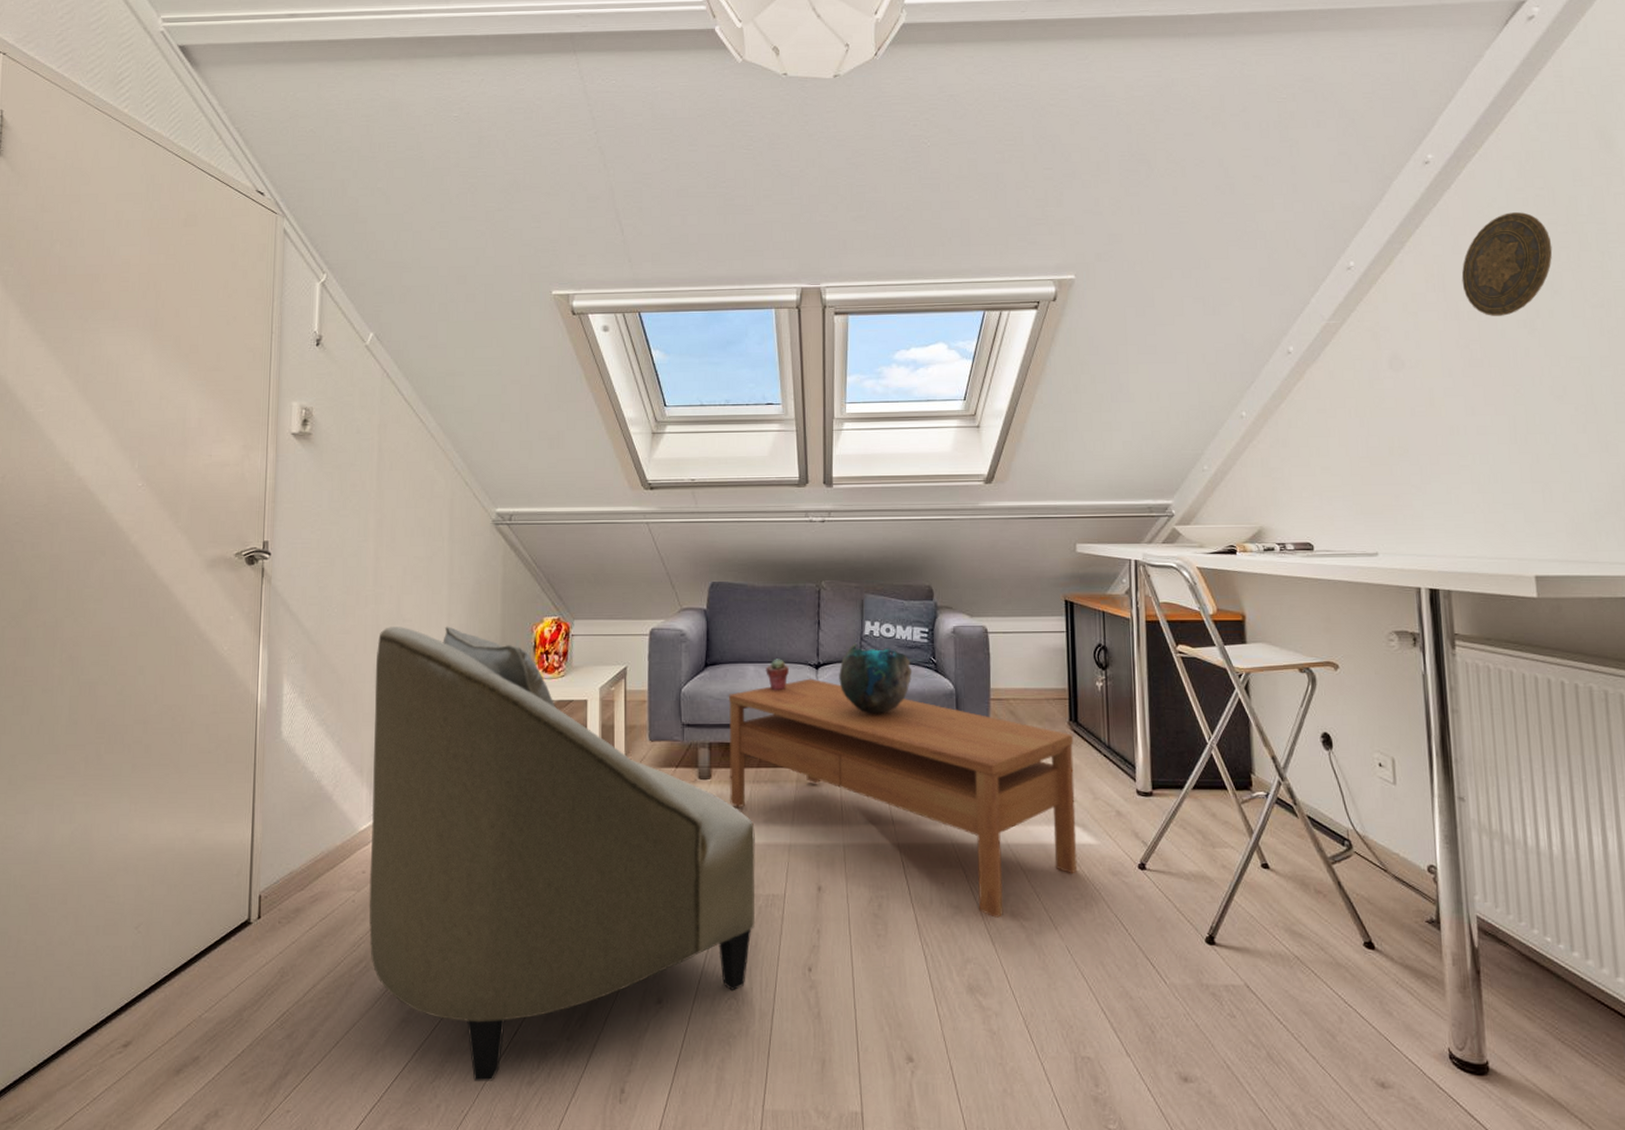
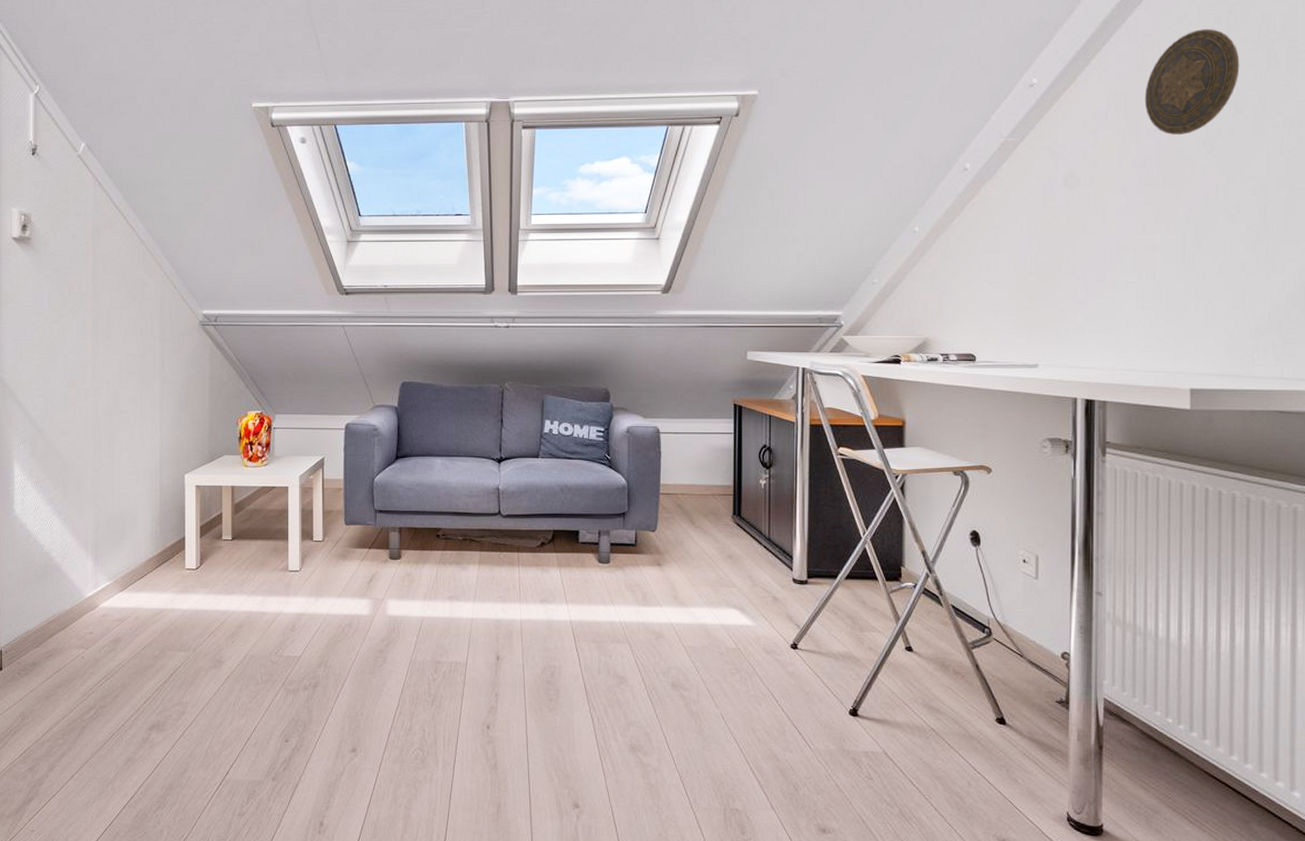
armchair: present [368,626,756,1081] -> none [96,417,440,812]
coffee table: present [728,678,1078,918] -> none [417,471,736,687]
potted succulent: present [765,659,789,691] -> none [452,453,473,482]
decorative bowl: present [839,643,913,714] -> none [520,440,588,505]

